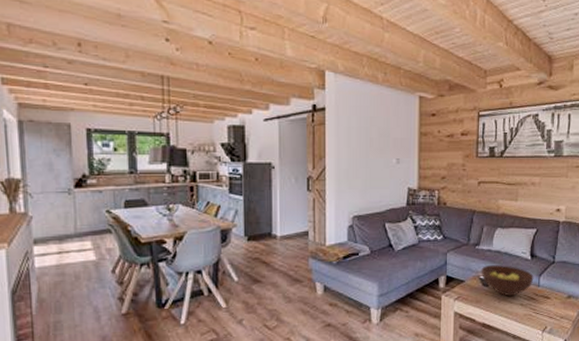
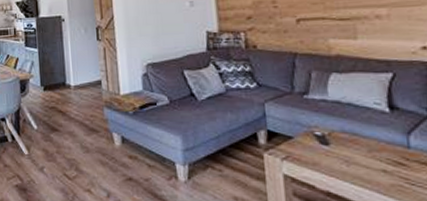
fruit bowl: present [481,265,534,297] -> none [314,119,399,160]

